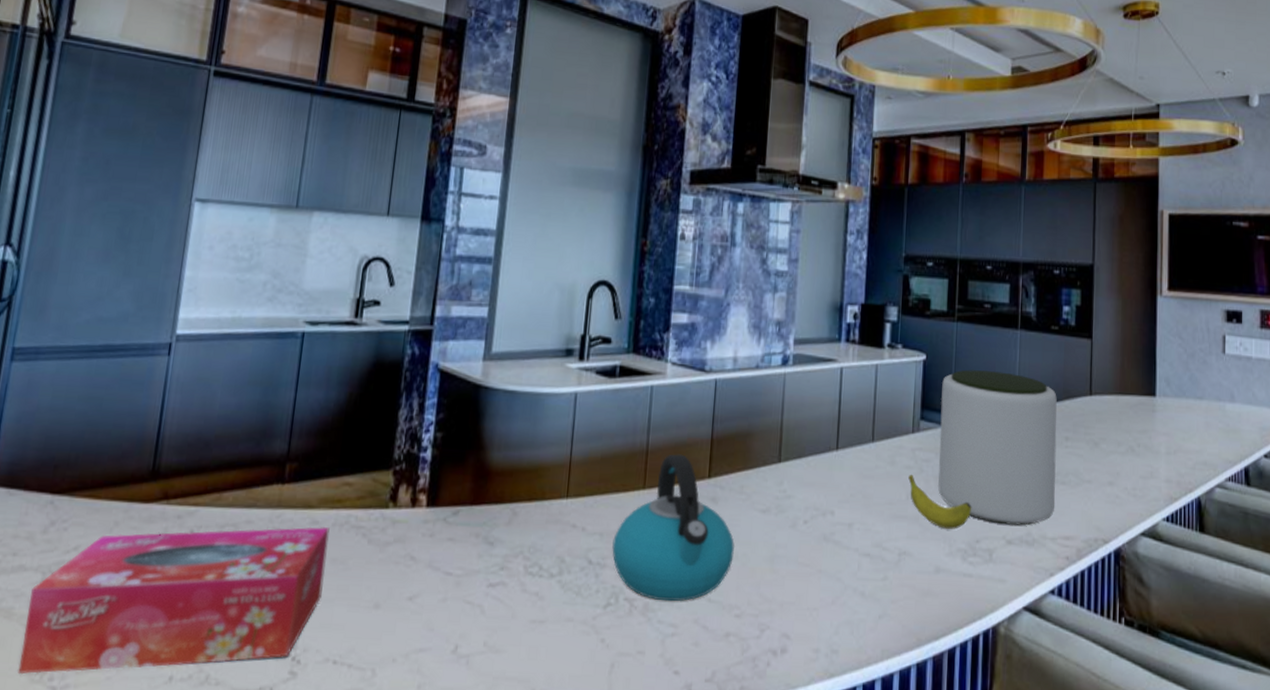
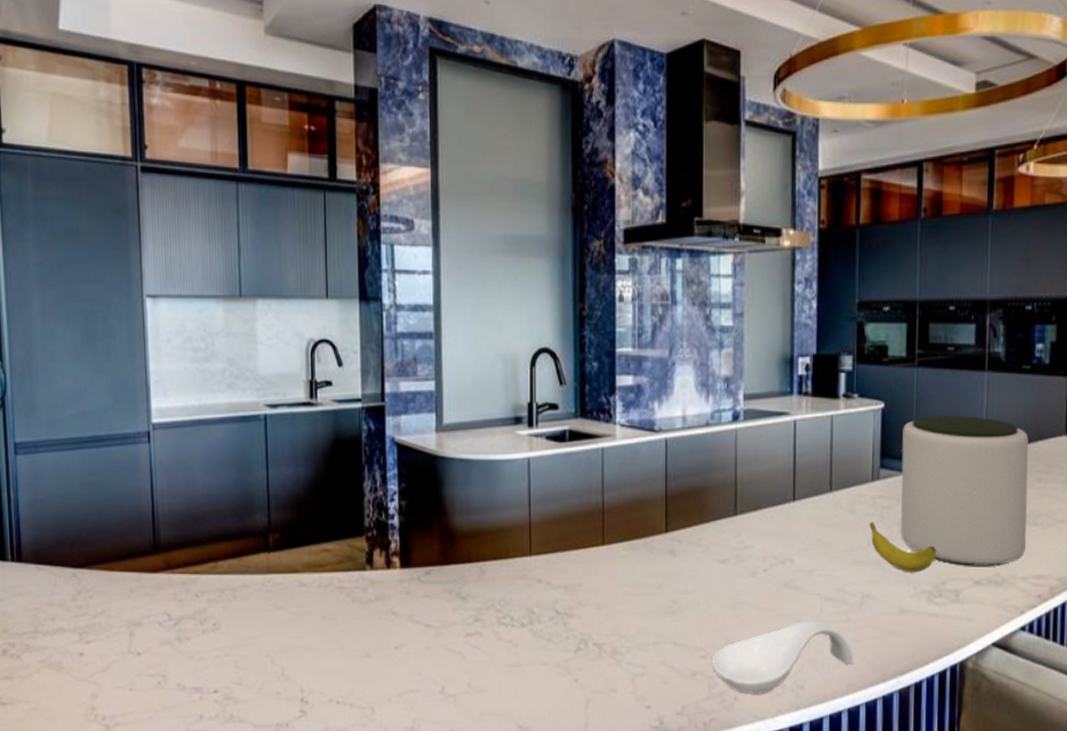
tissue box: present [17,526,330,675] -> none [72,588,318,716]
kettle: present [612,454,735,602] -> none [578,511,697,646]
spoon rest: none [745,577,889,659] -> present [711,620,854,694]

